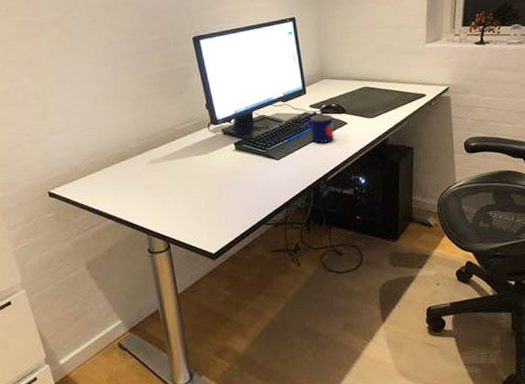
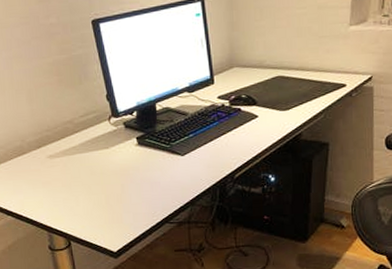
mug: present [310,114,334,143] -> none [218,106,243,138]

